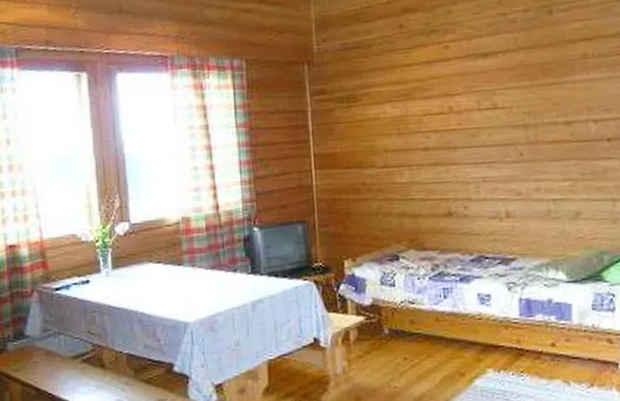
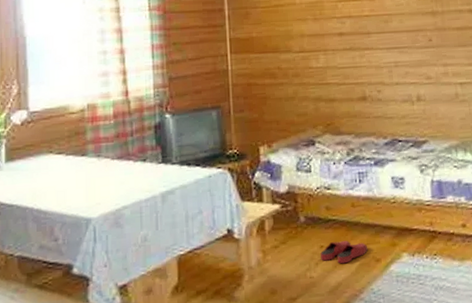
slippers: none [404,354,453,376] -> present [321,241,368,264]

